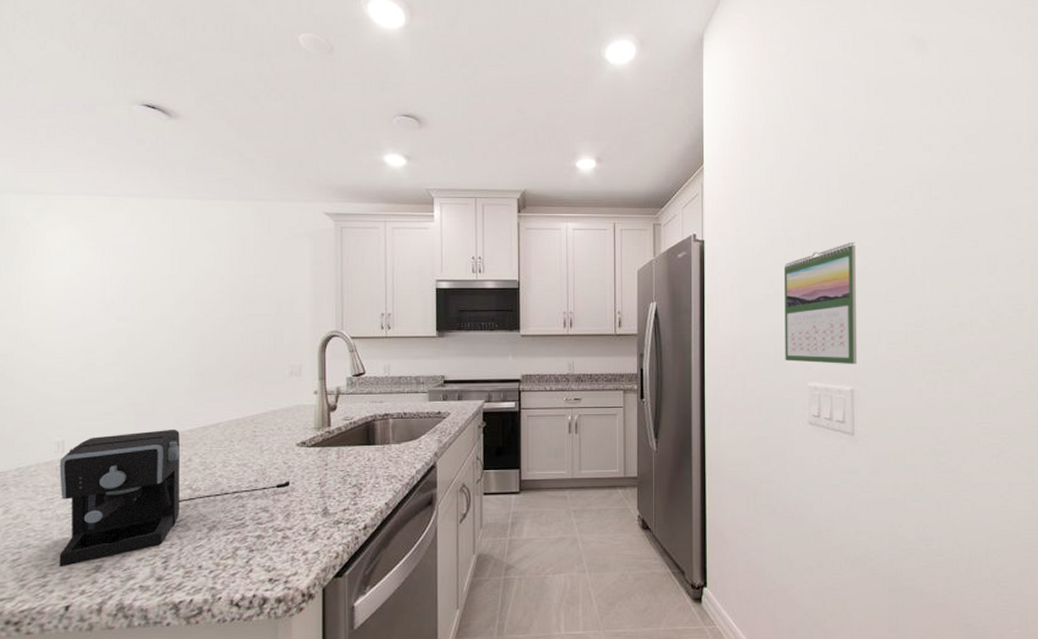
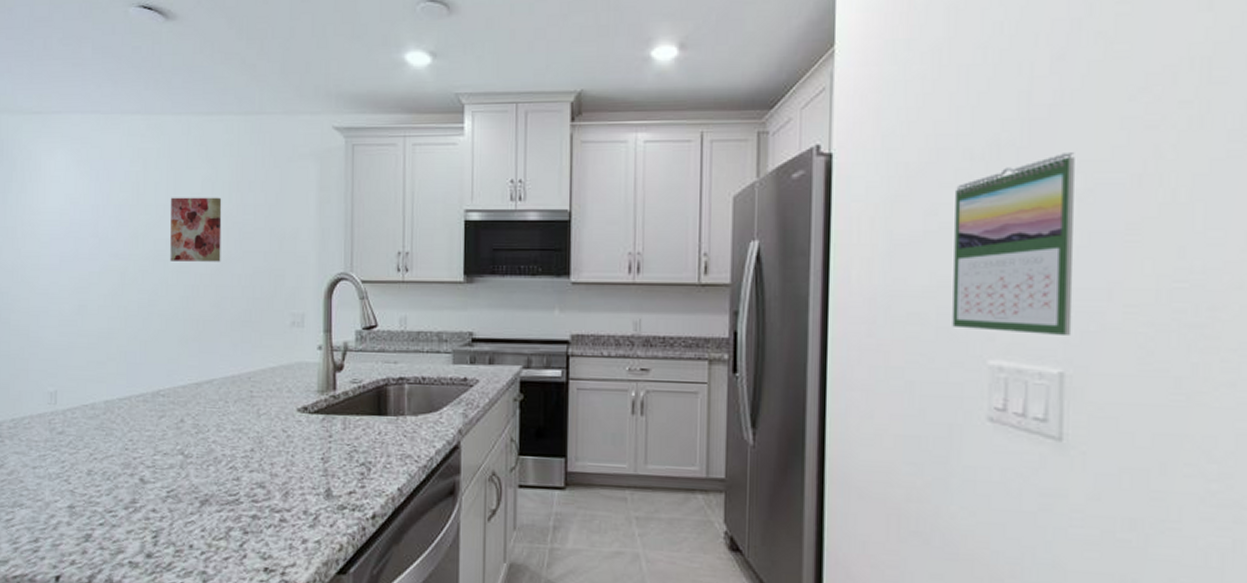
coffee maker: present [59,429,291,567] -> none [50,383,290,533]
wall art: none [176,269,225,324] -> present [170,197,222,262]

